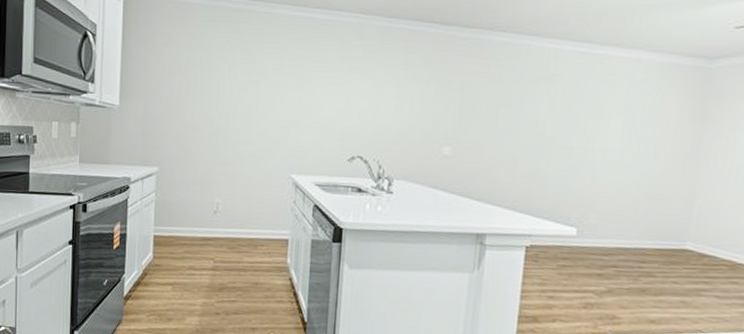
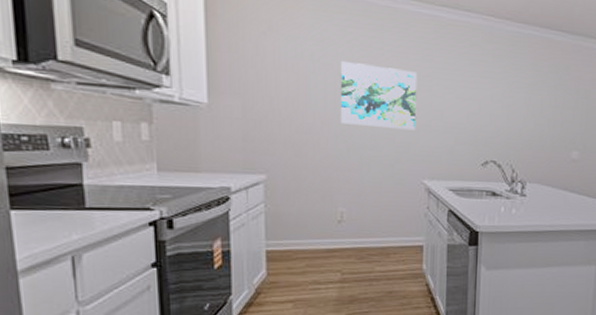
wall art: none [222,65,290,127] -> present [341,61,418,131]

